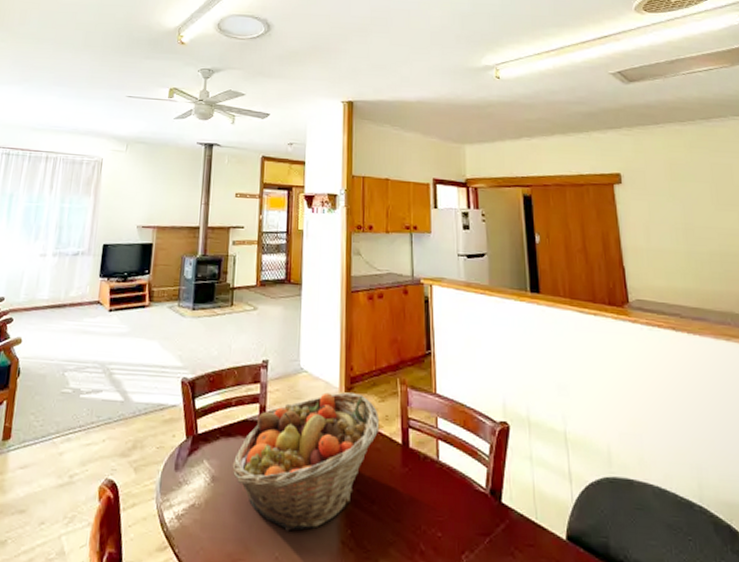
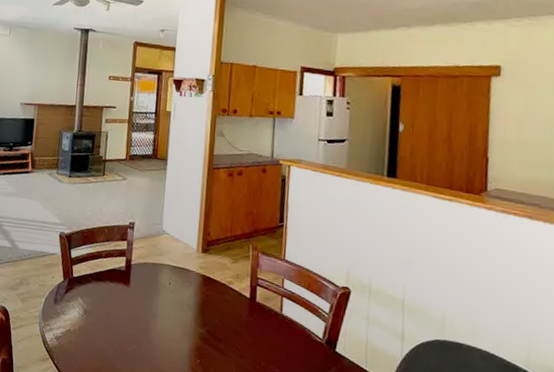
fruit basket: present [232,392,380,531] -> none [101,252,231,357]

